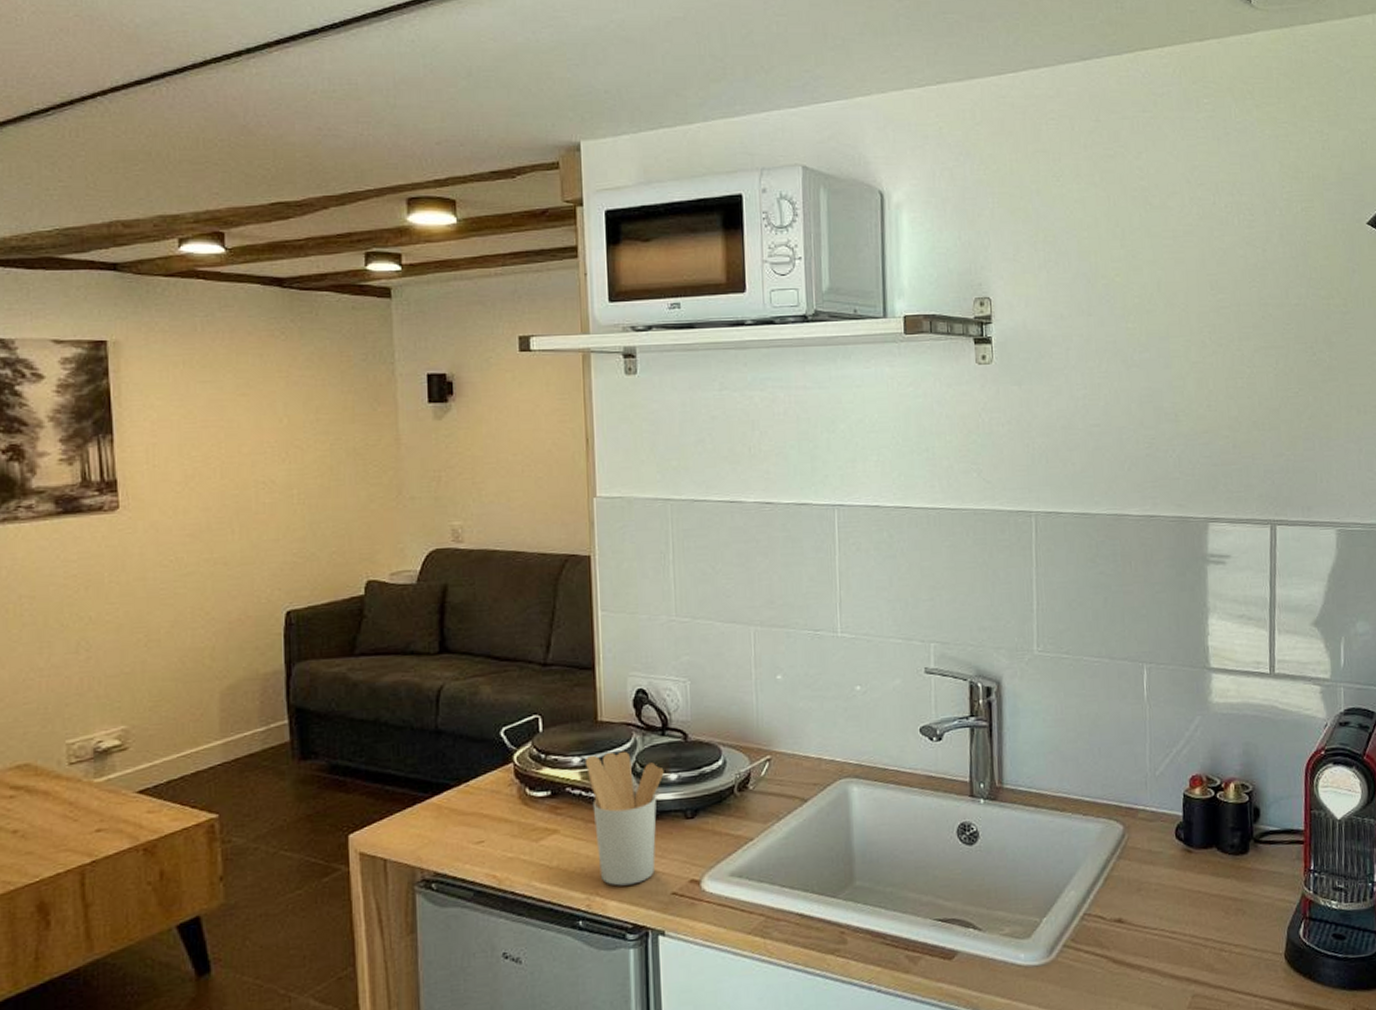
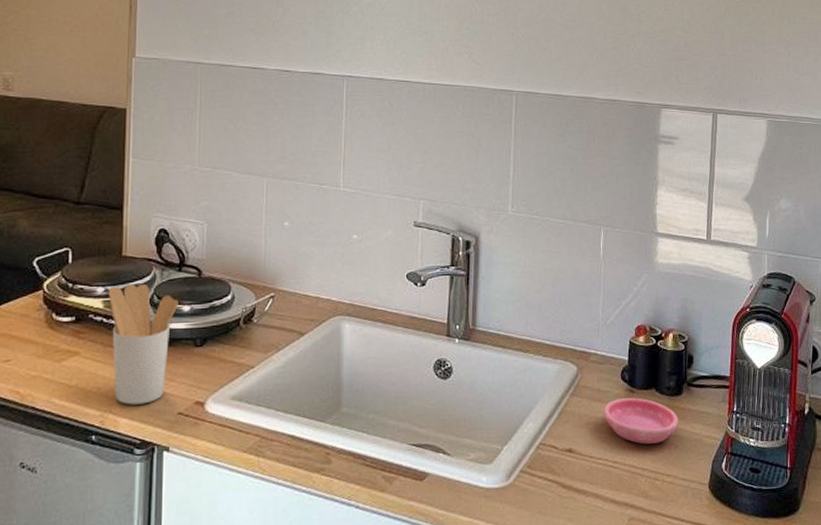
saucer: none [1156,858,1246,911] -> present [603,397,679,444]

